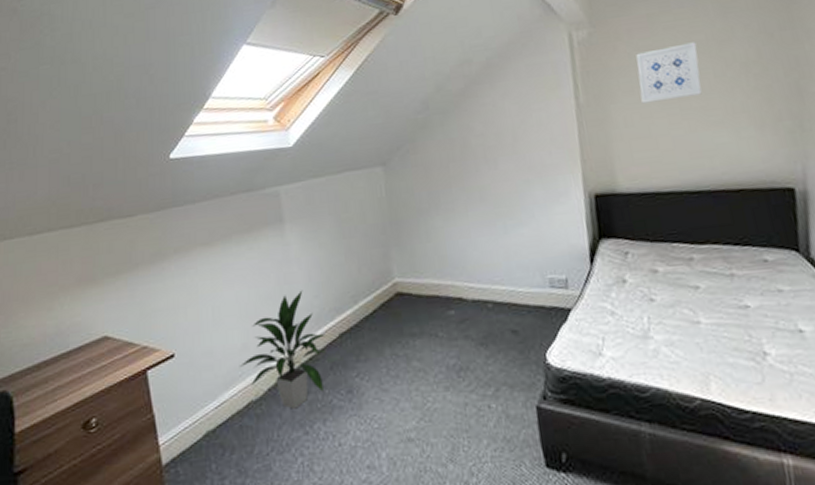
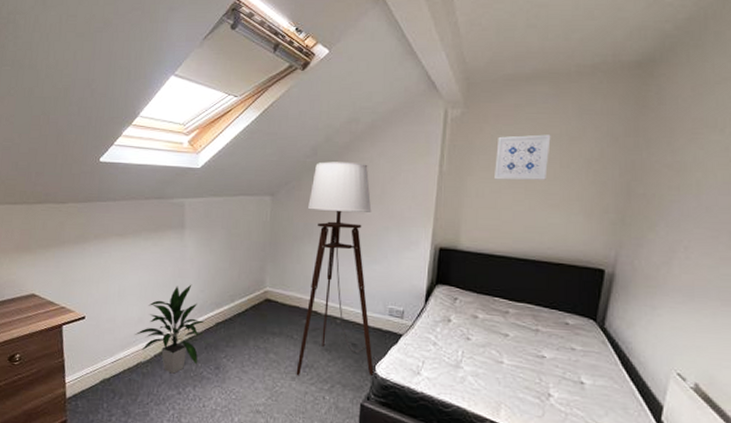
floor lamp: none [428,109,546,384] -> present [296,161,374,376]

